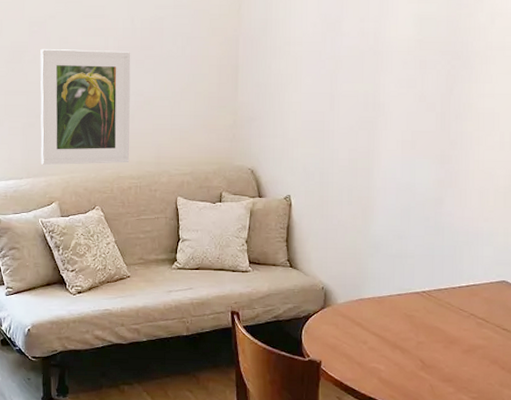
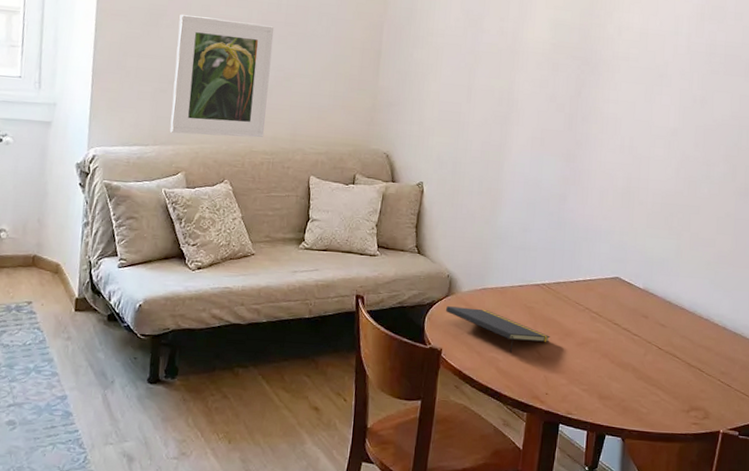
notepad: none [322,318,434,362] -> present [445,306,551,353]

